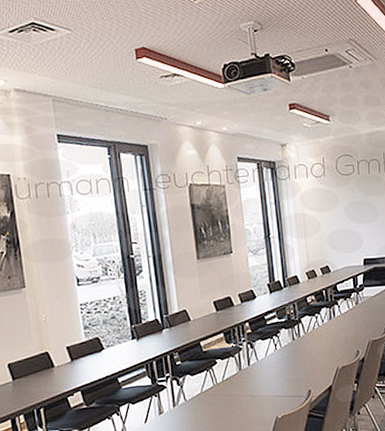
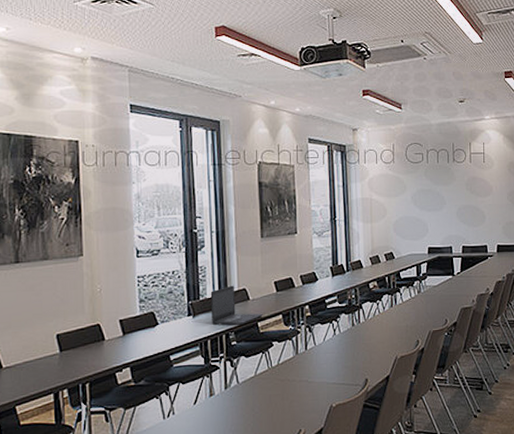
laptop: none [152,307,205,347] -> present [210,285,263,326]

